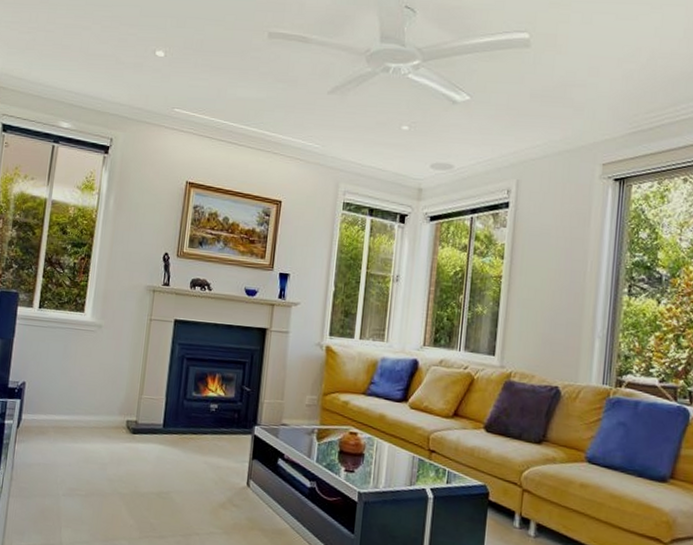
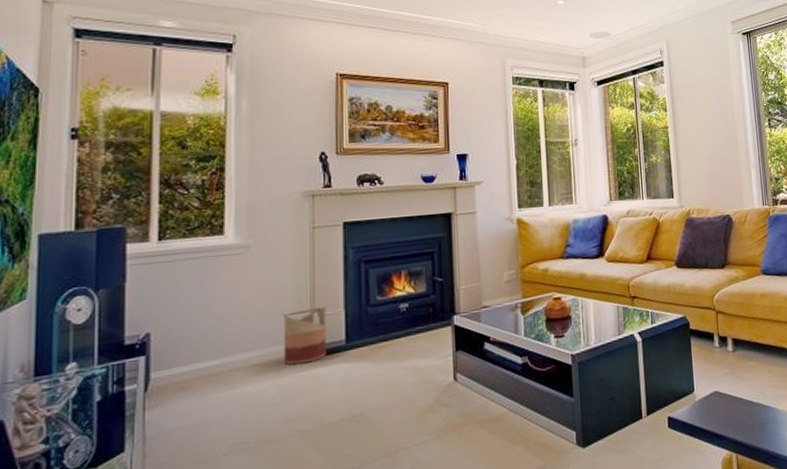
basket: none [114,389,152,437] -> present [283,307,327,365]

